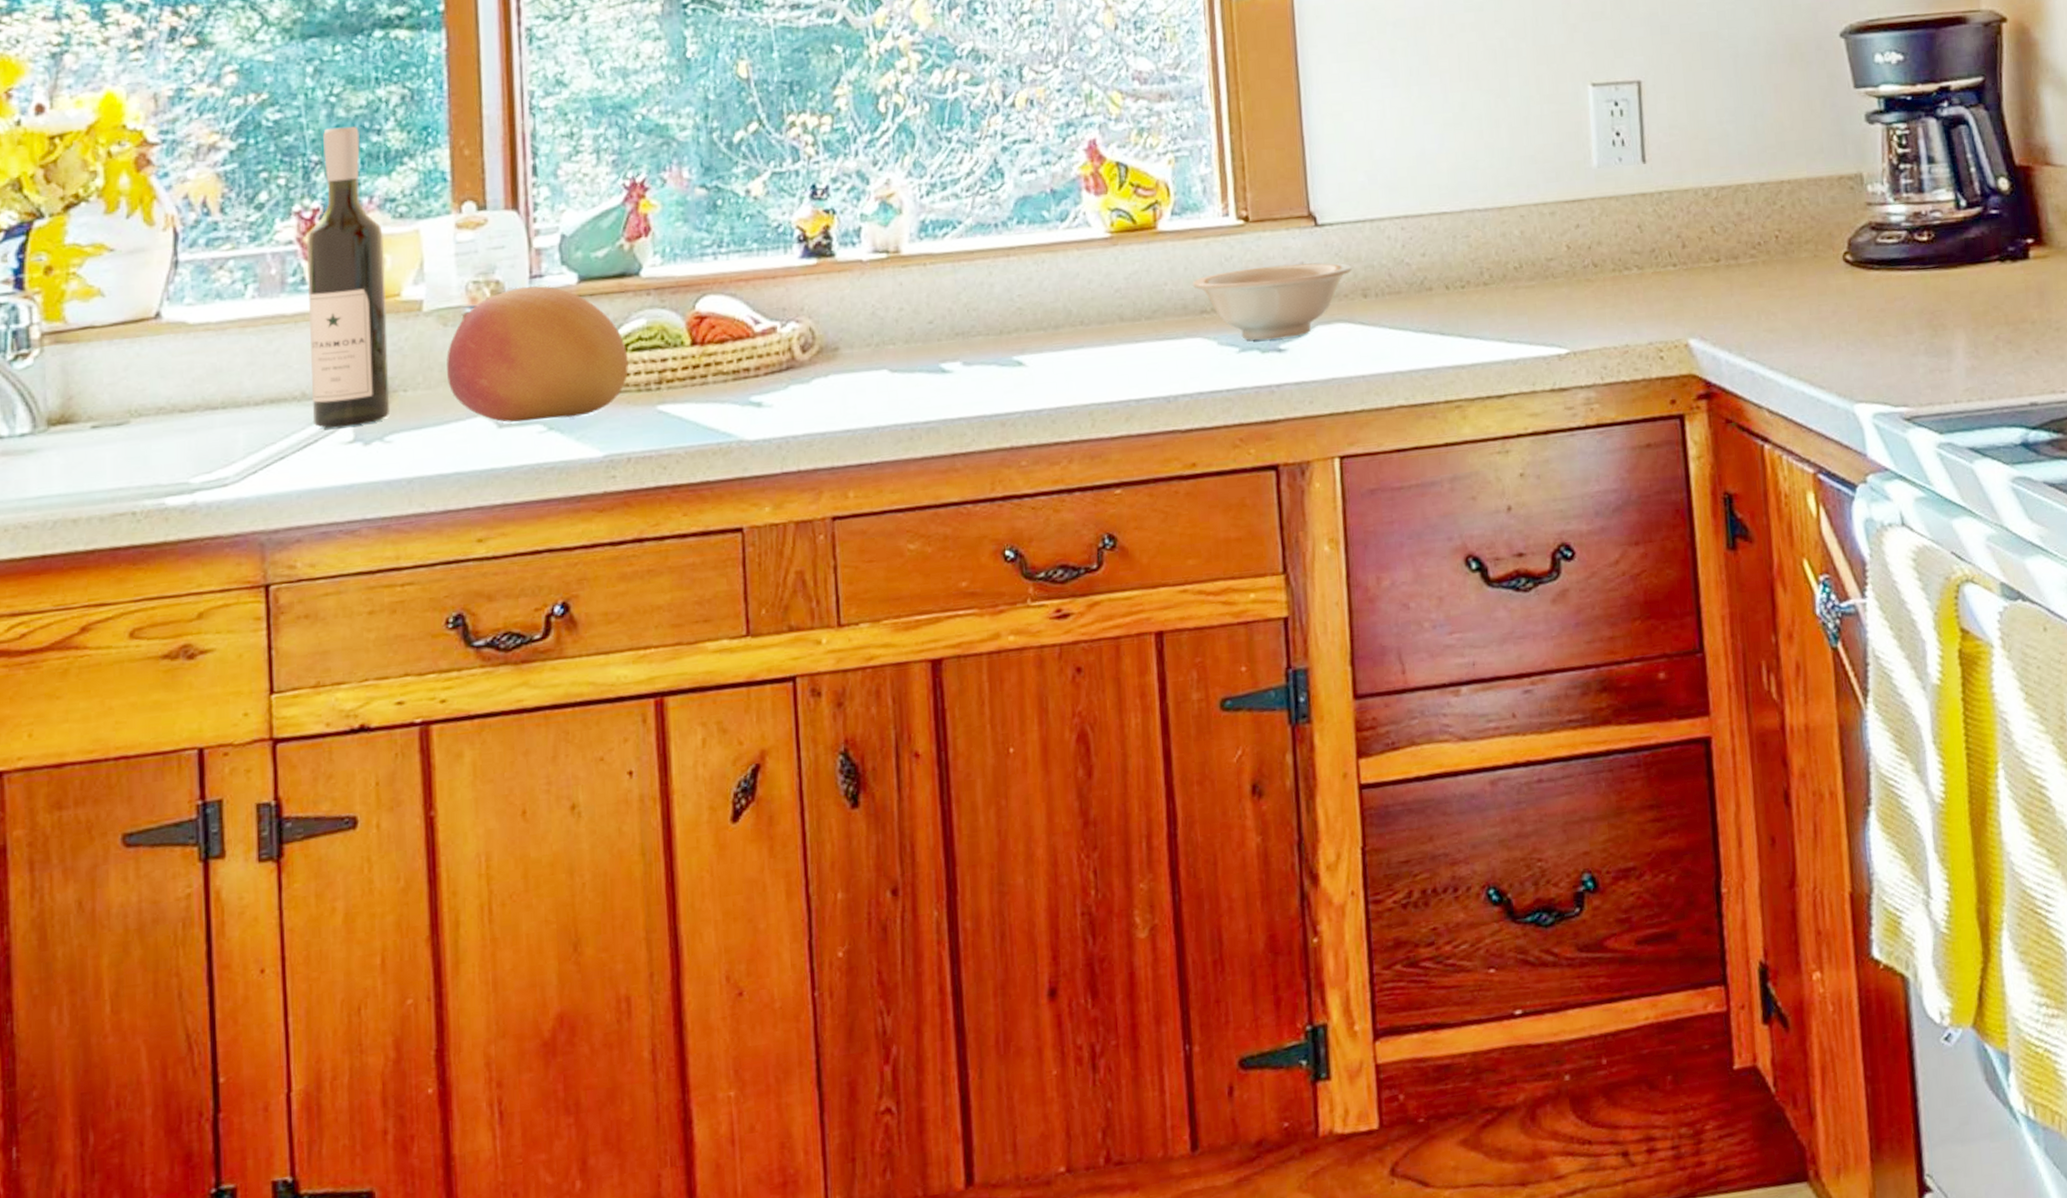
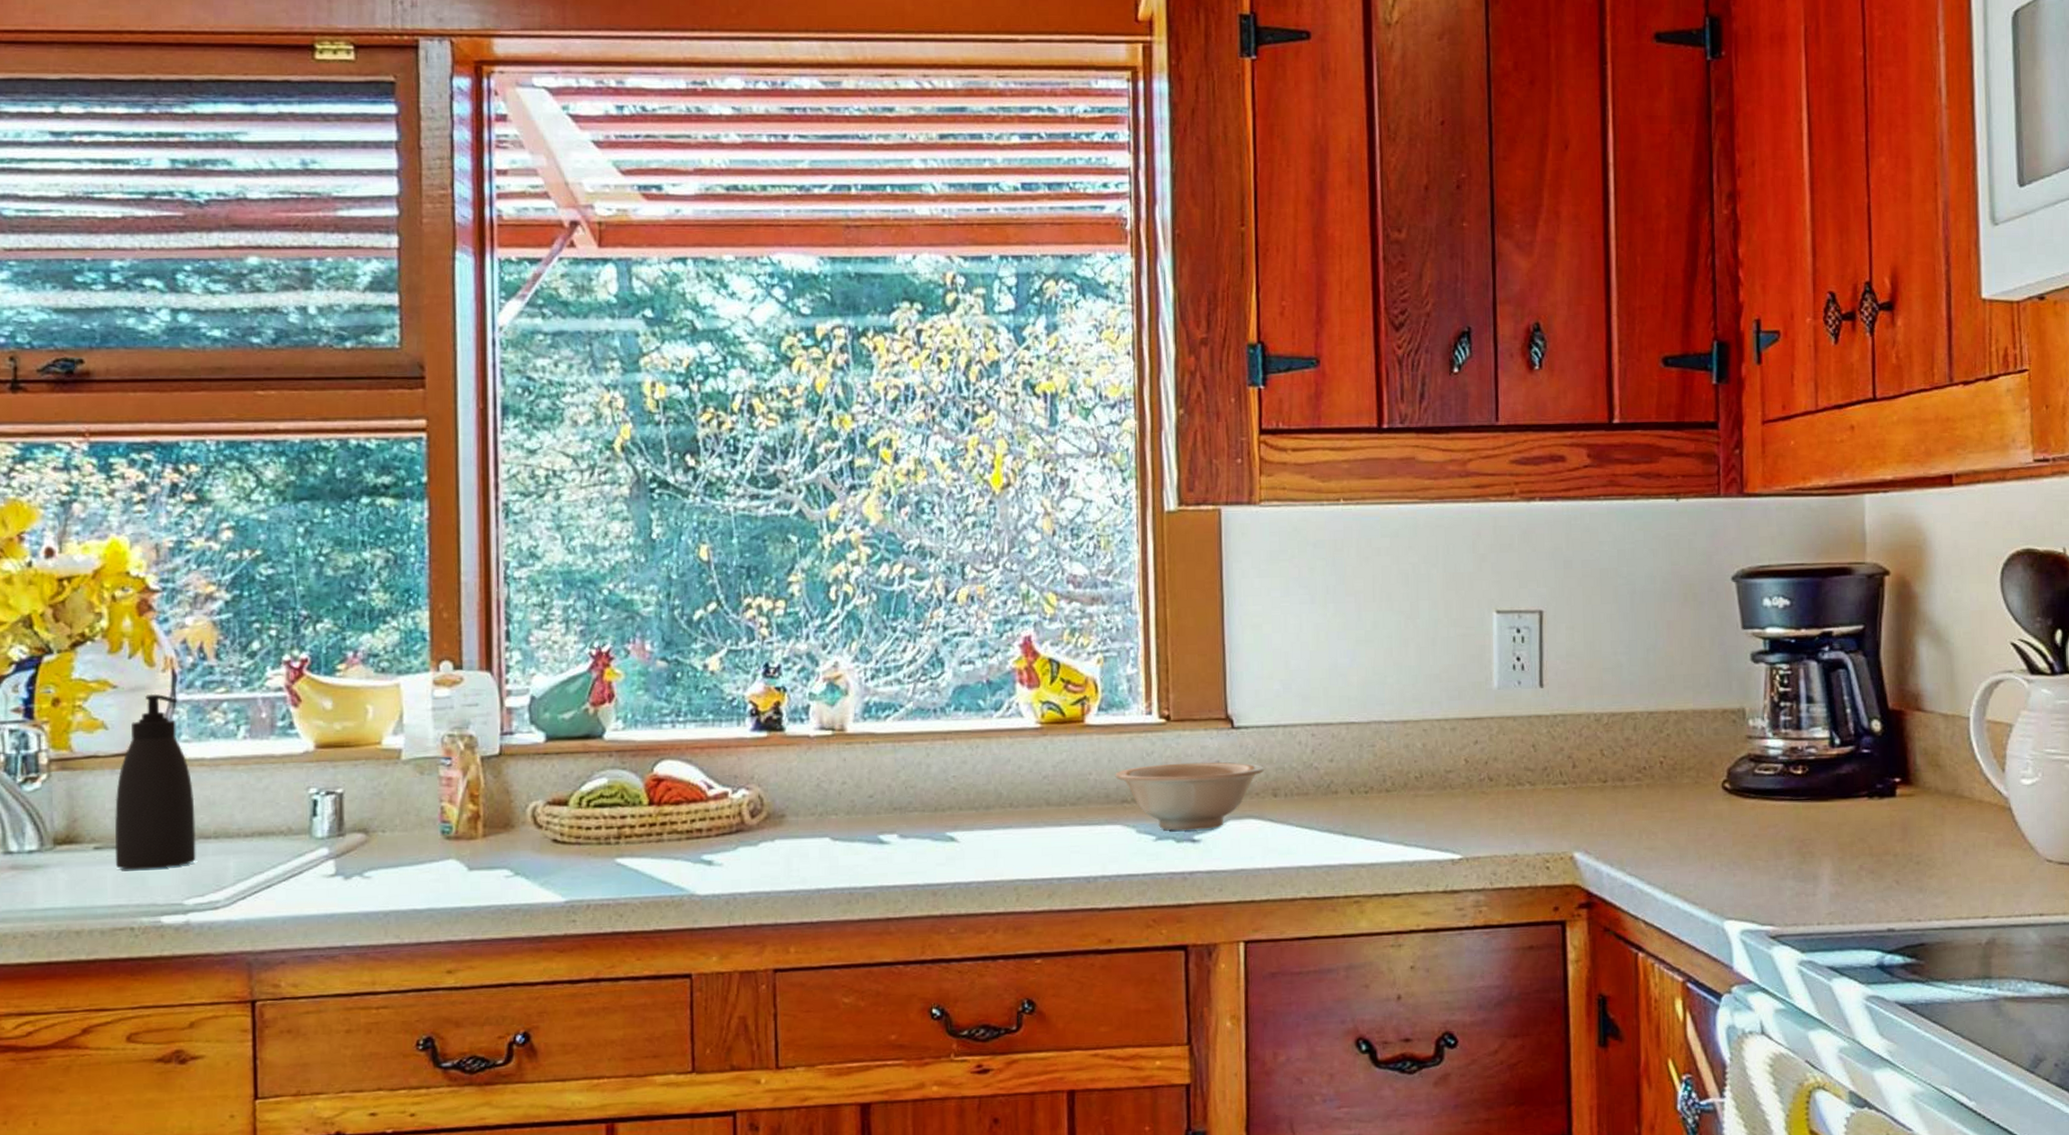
soap dispenser: none [113,254,202,449] -> present [115,693,196,870]
bottle: present [306,126,391,429] -> none [295,585,370,862]
fruit: present [446,286,628,423] -> none [422,742,590,867]

